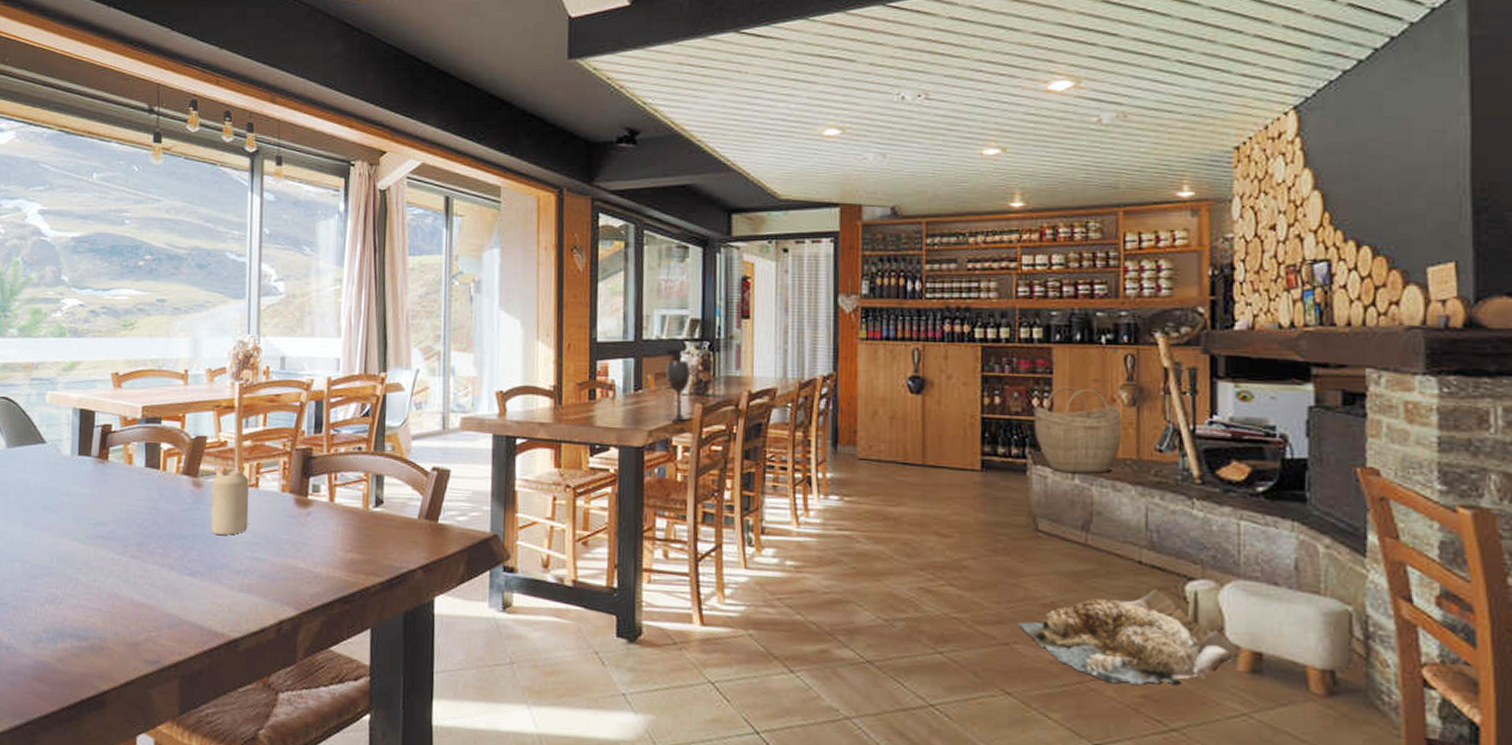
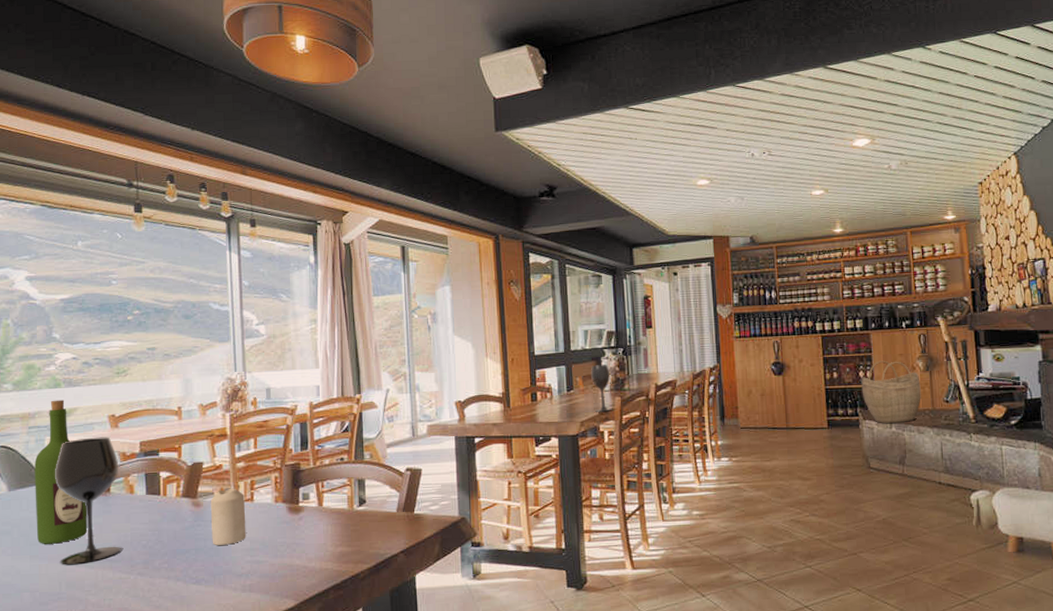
wine bottle: none [31,350,84,512] -> present [34,400,88,544]
wineglass: none [52,396,120,538] -> present [55,437,121,564]
dog: present [1018,589,1235,685] -> none [862,501,1005,573]

